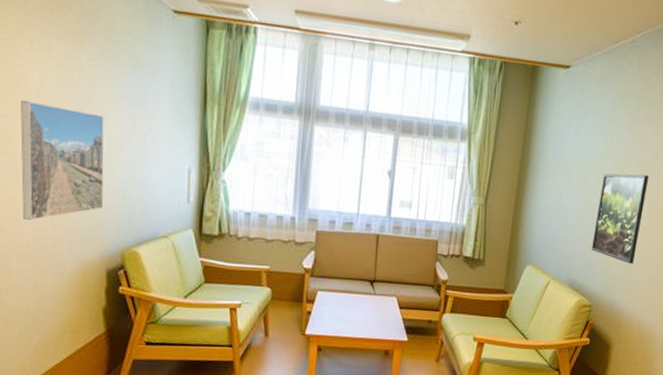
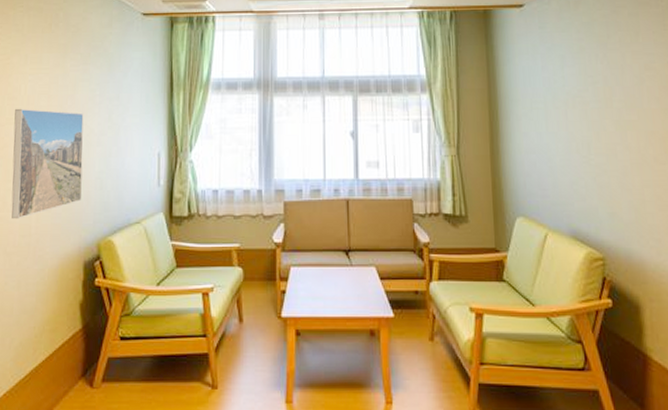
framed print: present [592,173,650,264] -> none [584,103,645,205]

